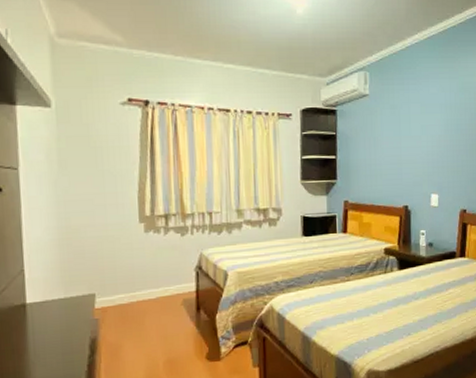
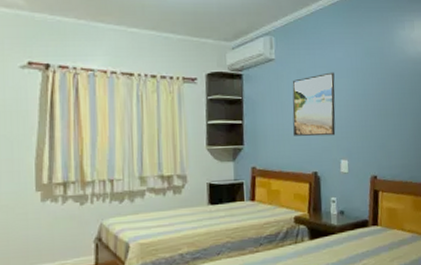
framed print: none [385,107,428,171] -> present [292,72,336,137]

